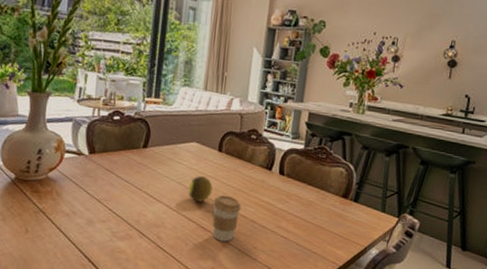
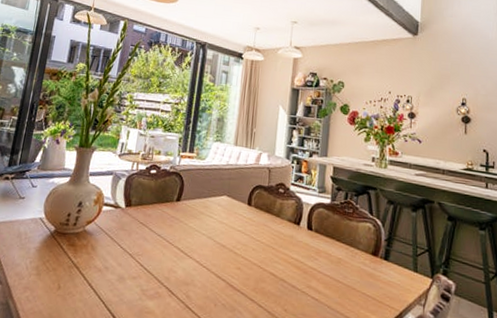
fruit: present [188,175,213,202] -> none [218,230,242,258]
coffee cup: present [212,194,242,242] -> none [241,250,271,303]

